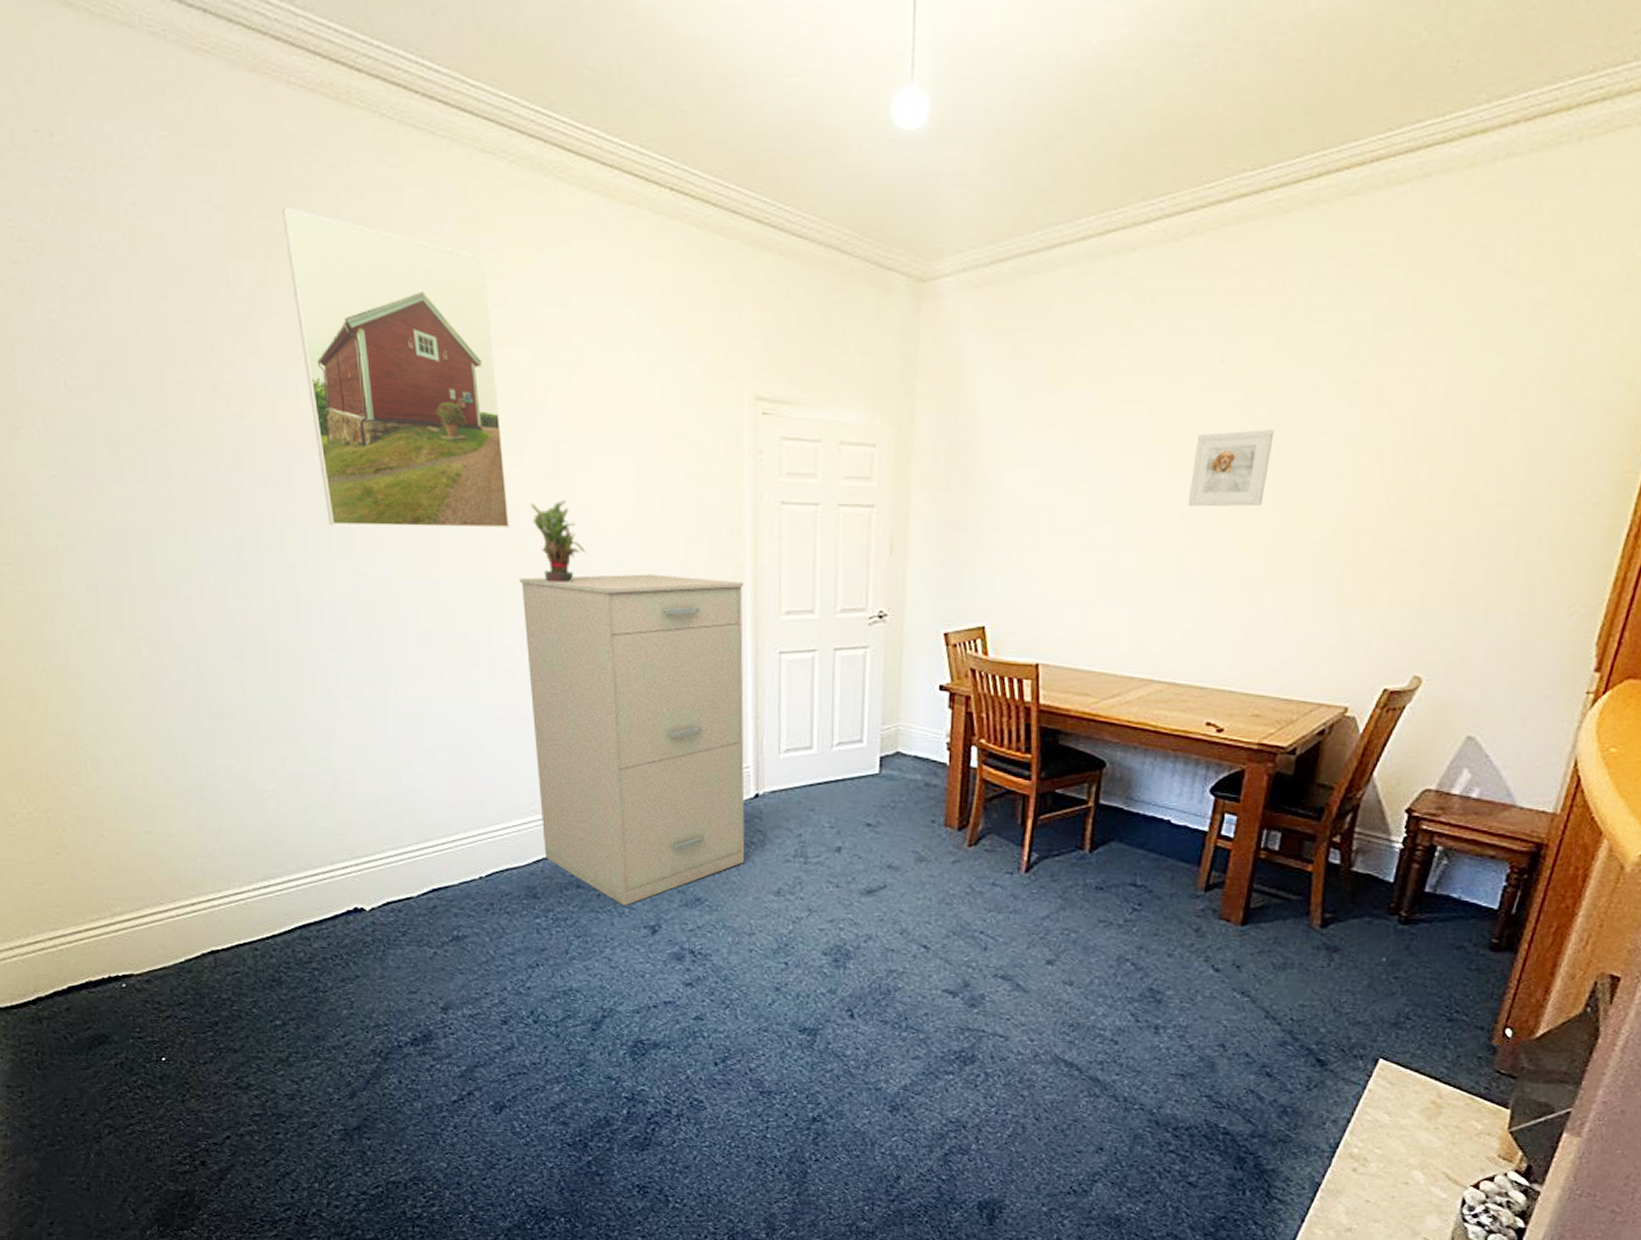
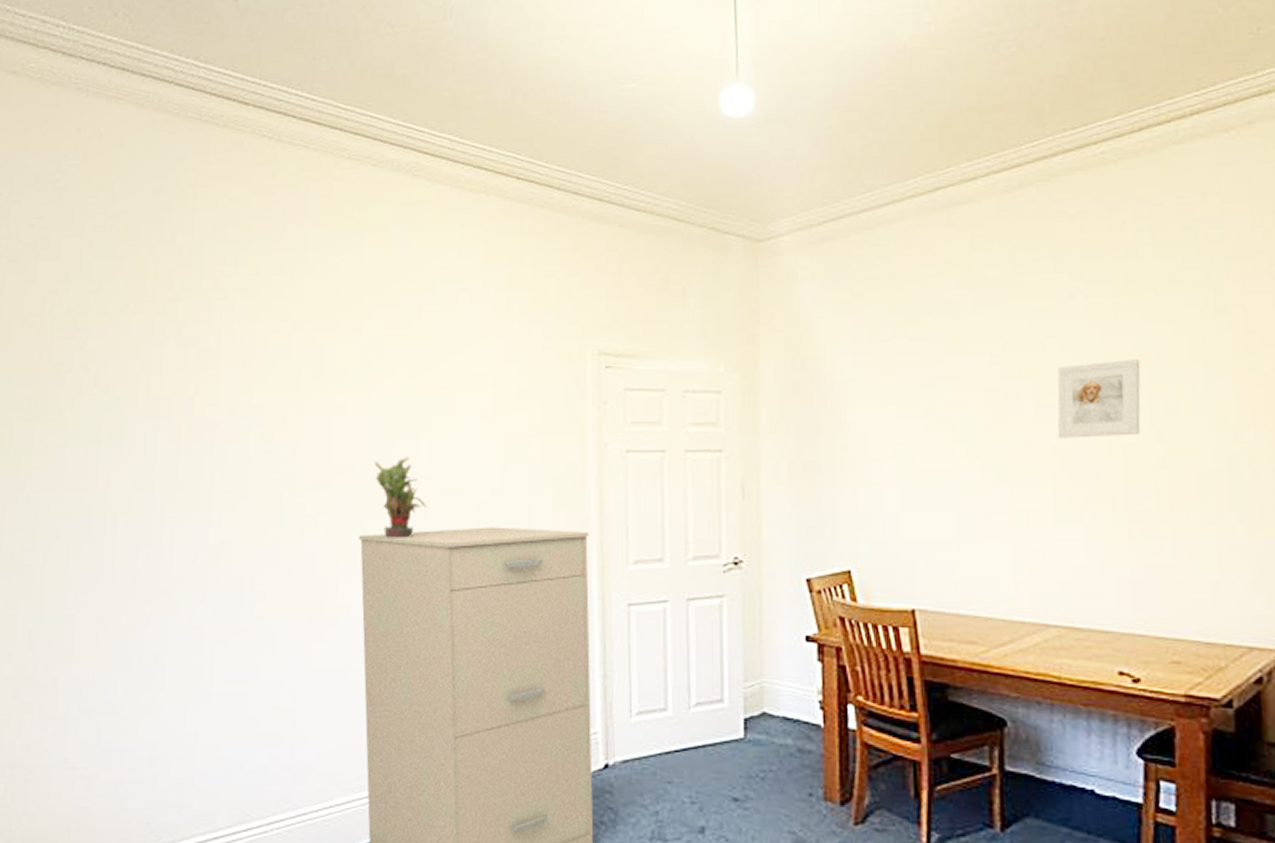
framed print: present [282,206,509,529] -> none [167,213,353,489]

